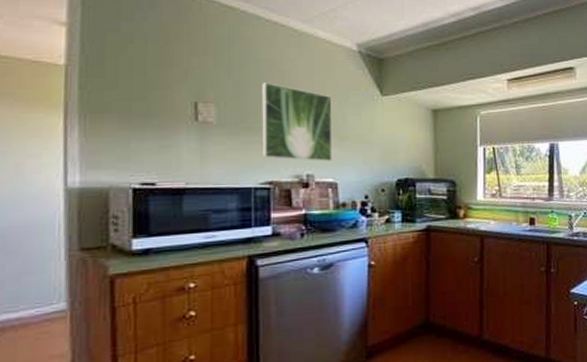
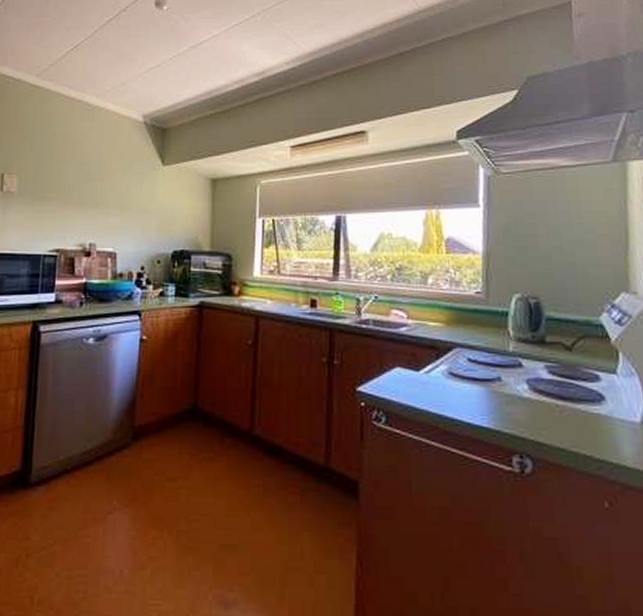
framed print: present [262,83,333,161] -> none [52,155,117,231]

